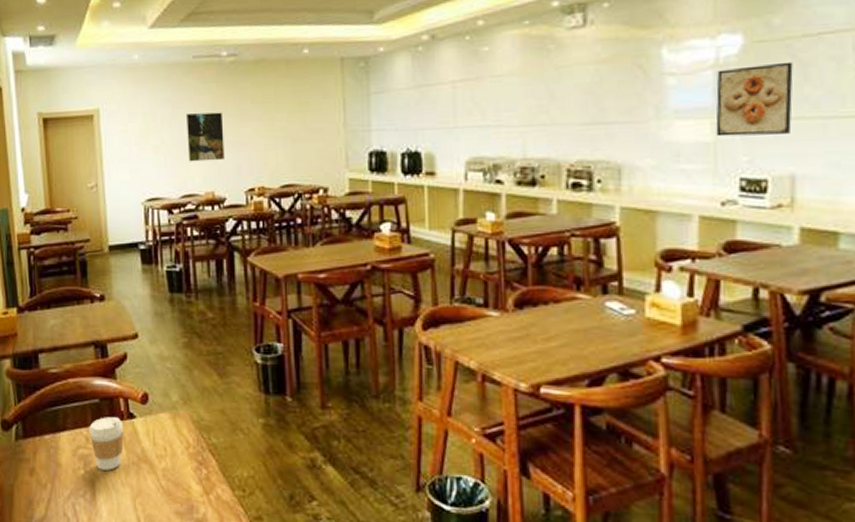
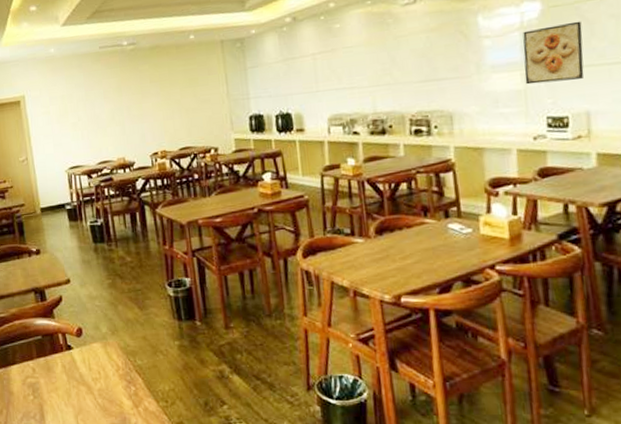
coffee cup: present [89,417,124,471] -> none [35,350,65,394]
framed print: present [185,112,225,162] -> none [96,91,132,134]

